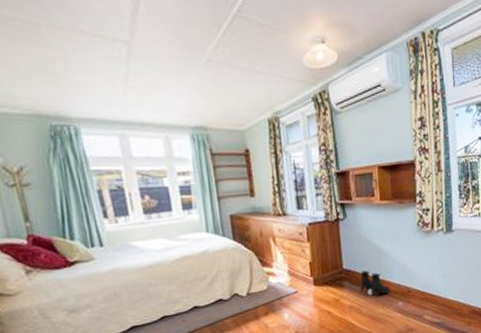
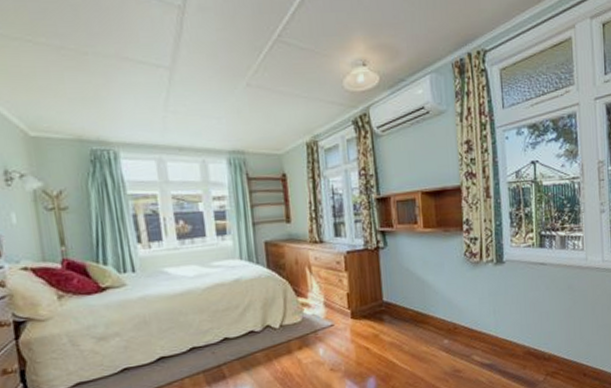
boots: present [360,270,390,296] -> none [402,303,434,332]

